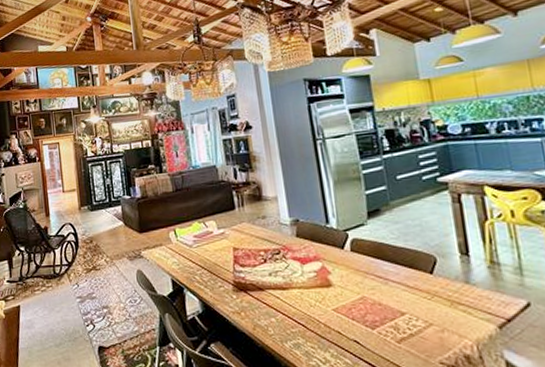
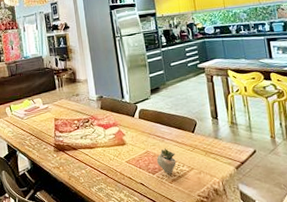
succulent plant: none [372,276,407,331] -> present [153,136,177,174]

